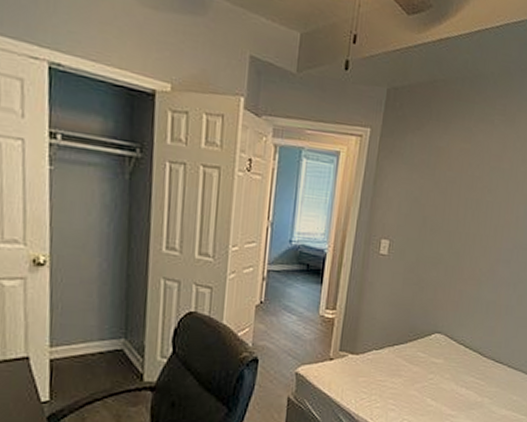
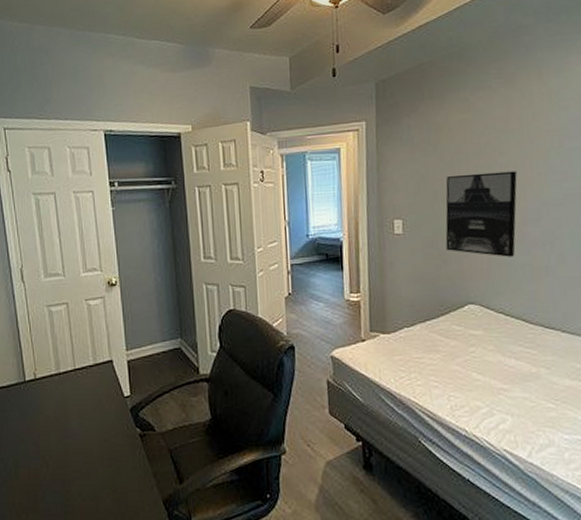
wall art: none [425,204,500,293] -> present [445,171,517,257]

